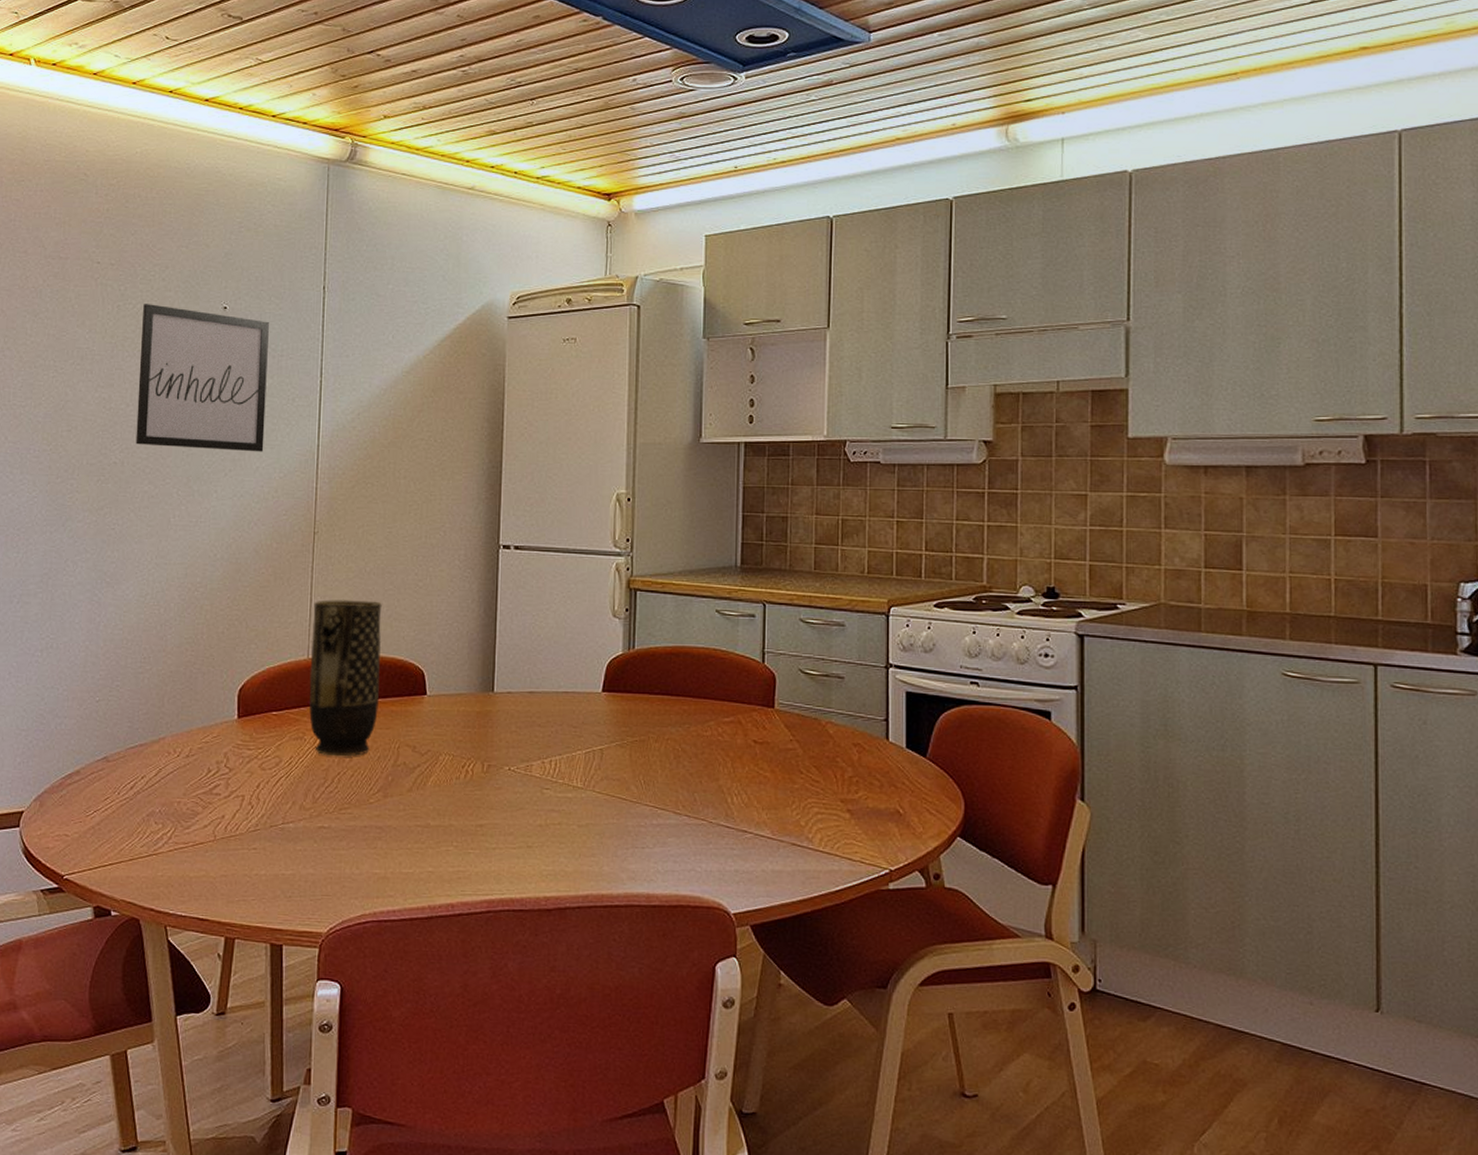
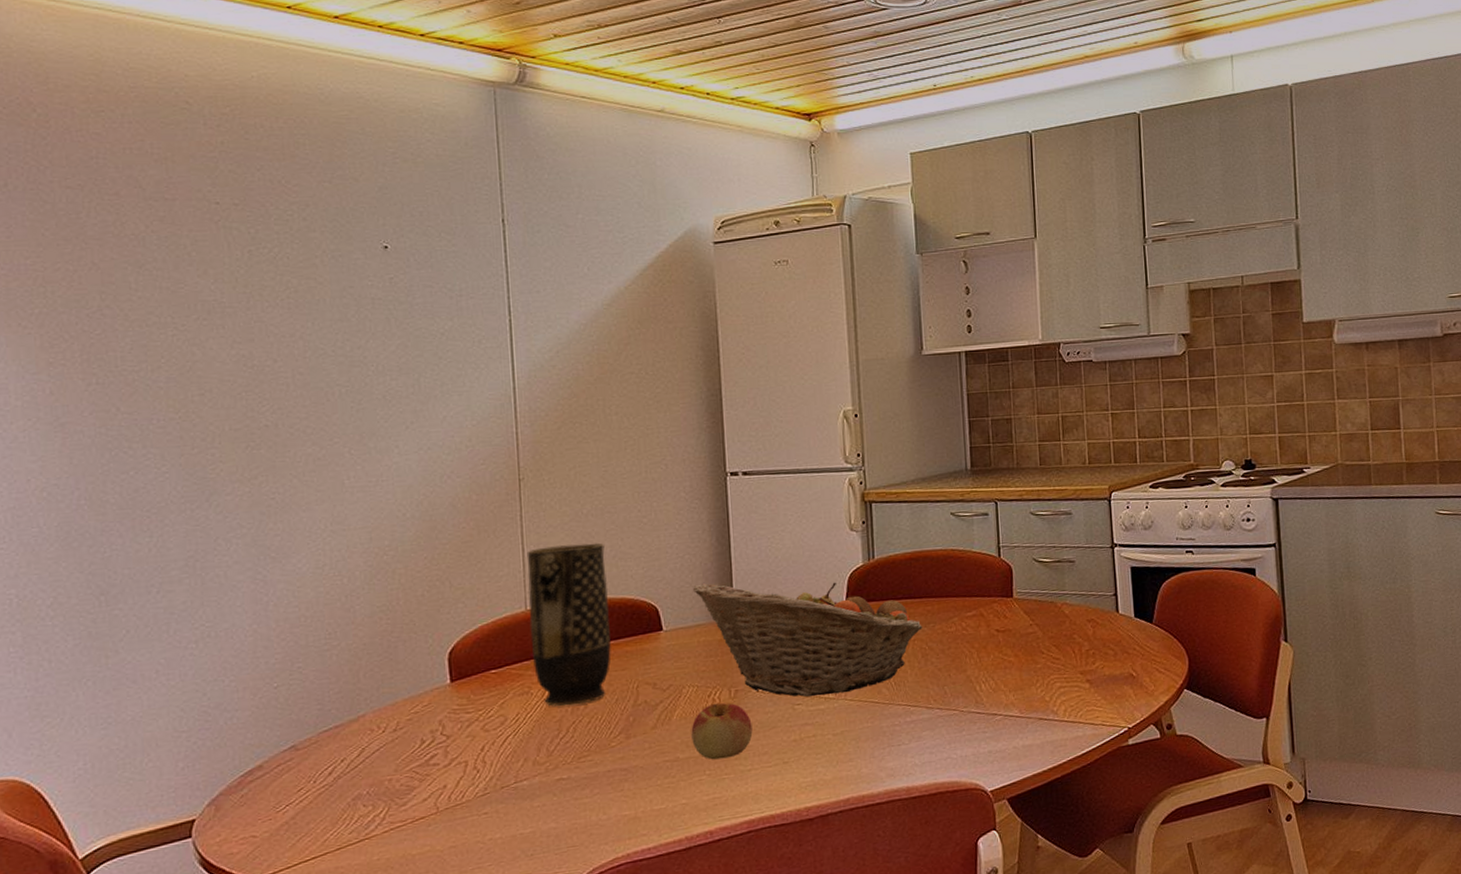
wall art: present [135,304,269,452] -> none [282,247,450,404]
apple: none [443,775,501,833] -> present [691,702,753,760]
fruit basket: none [458,653,677,784] -> present [693,582,923,698]

